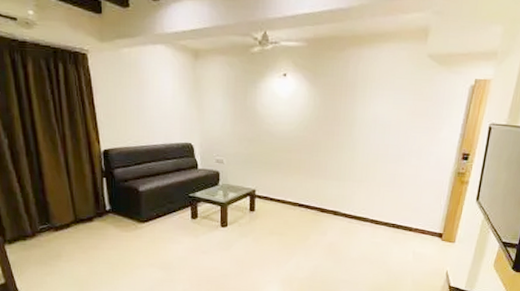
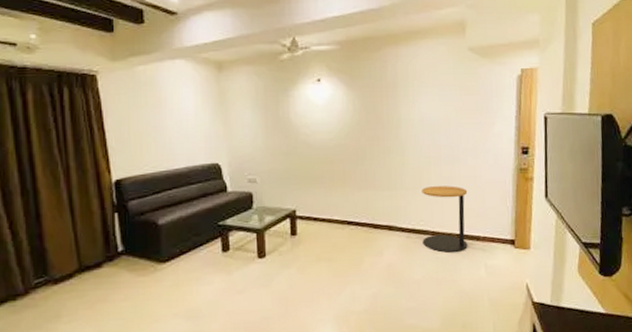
side table: none [362,181,408,239] -> present [422,186,468,253]

